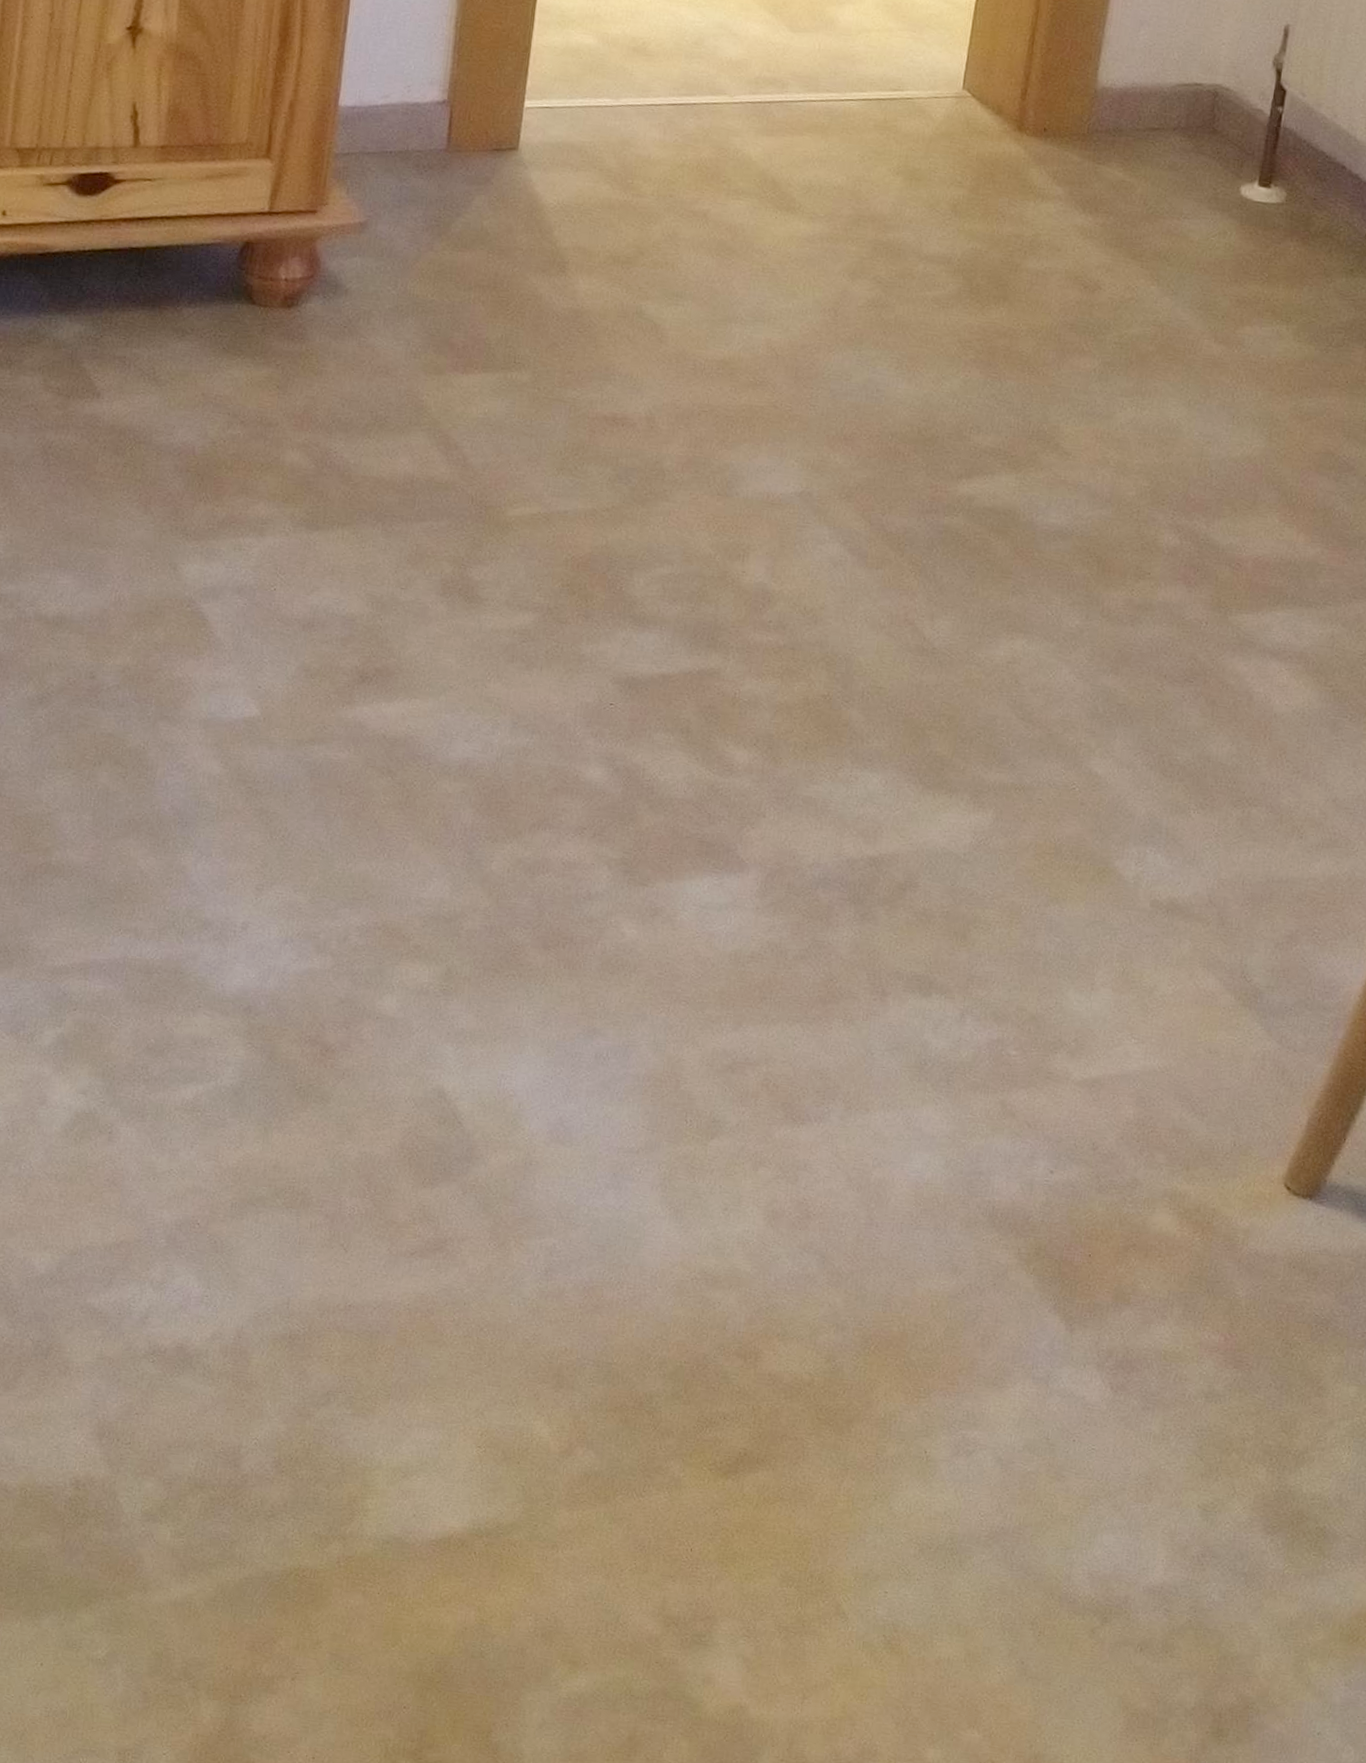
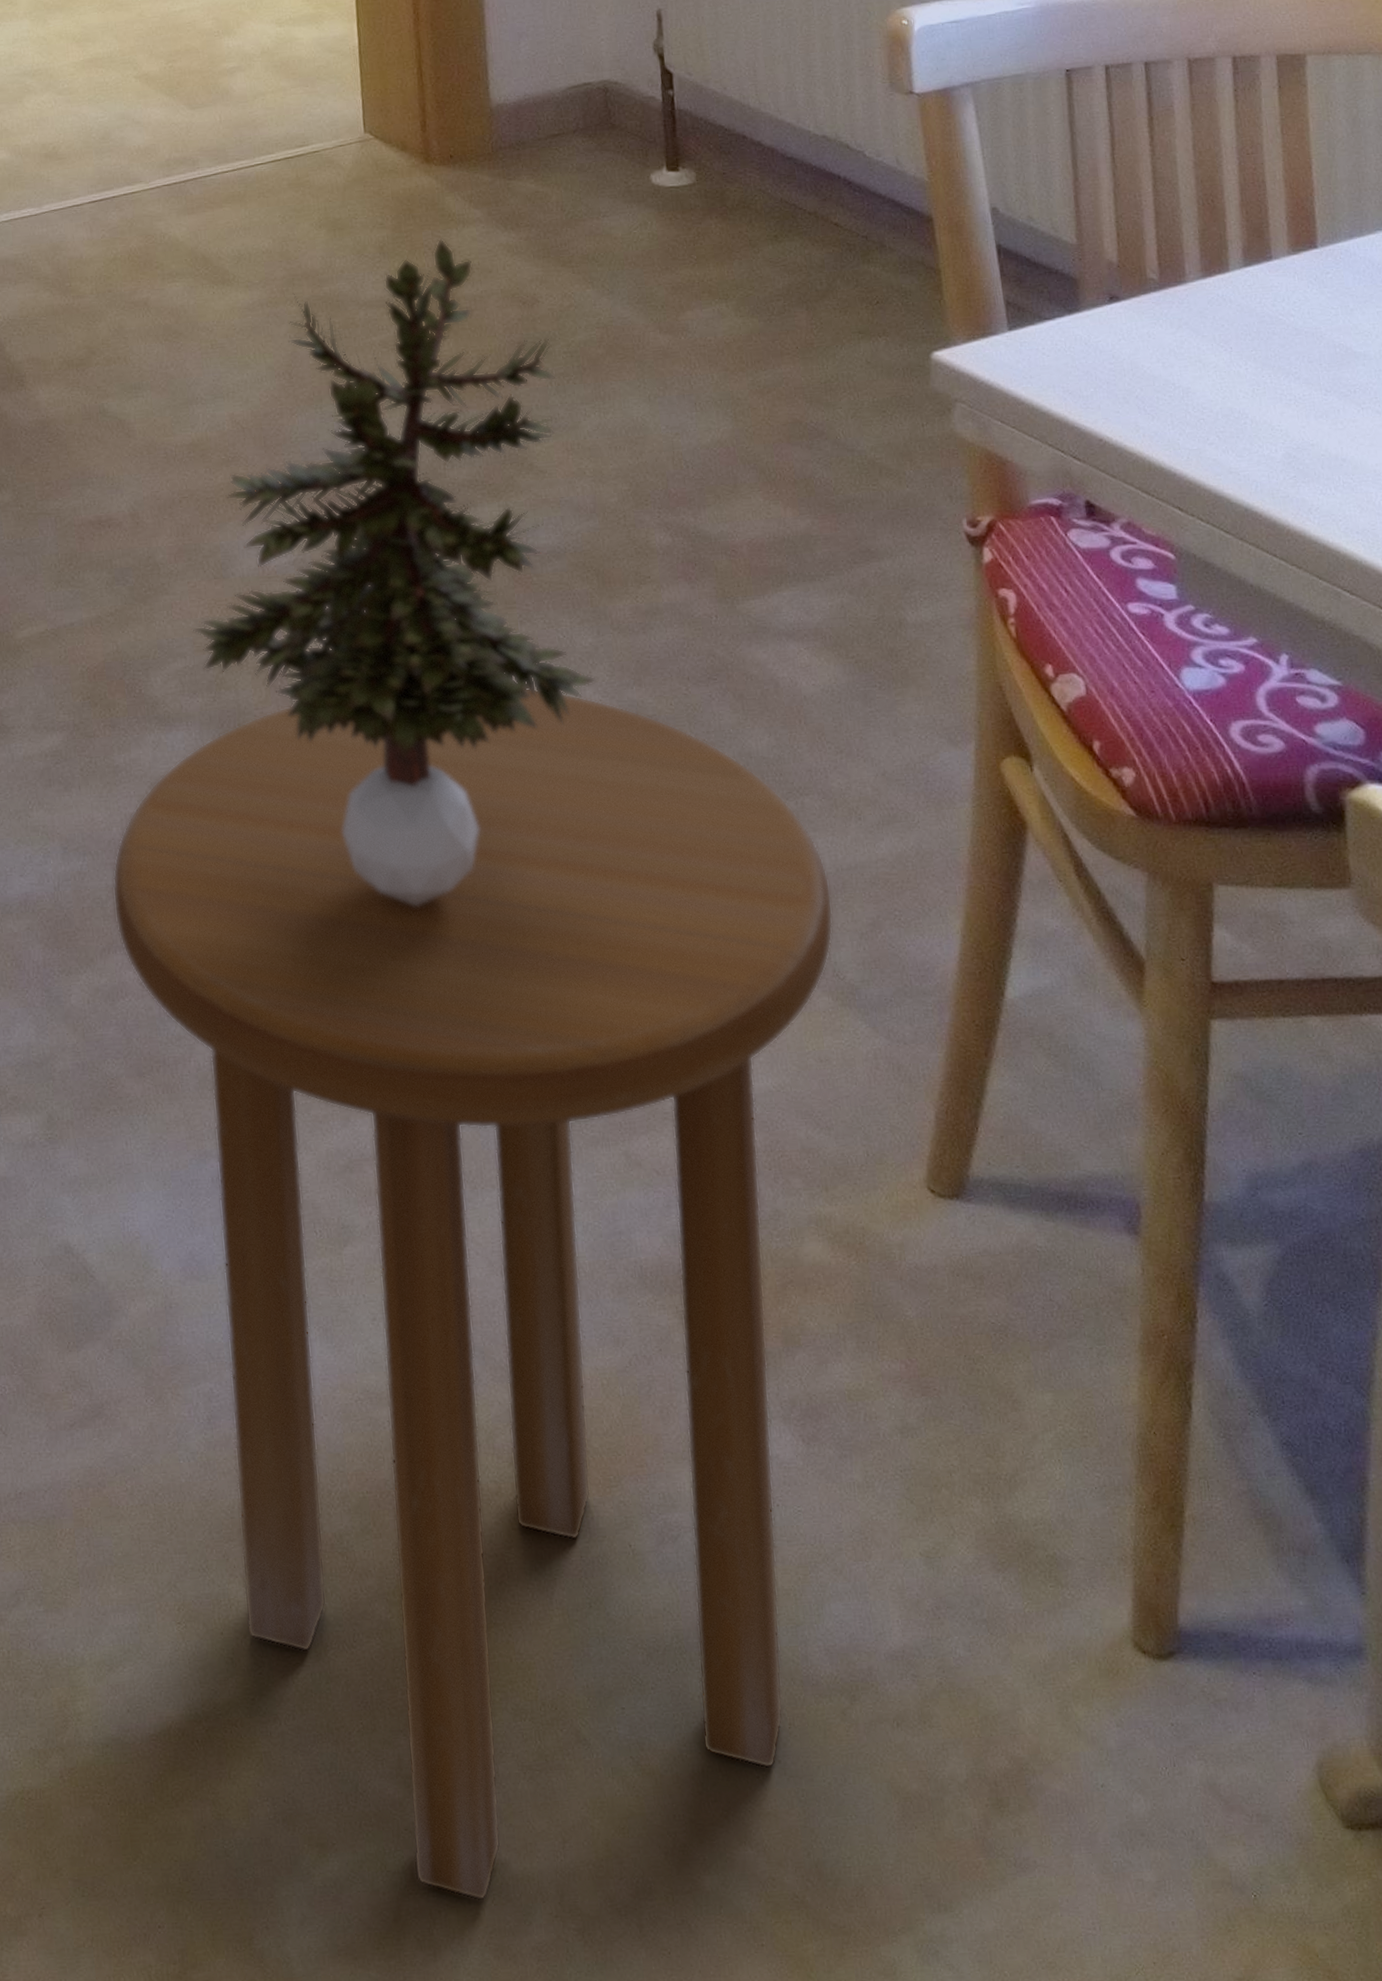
side table: none [542,629,1258,1736] -> present [112,689,834,1901]
potted plant: none [684,208,1102,840] -> present [191,238,597,906]

